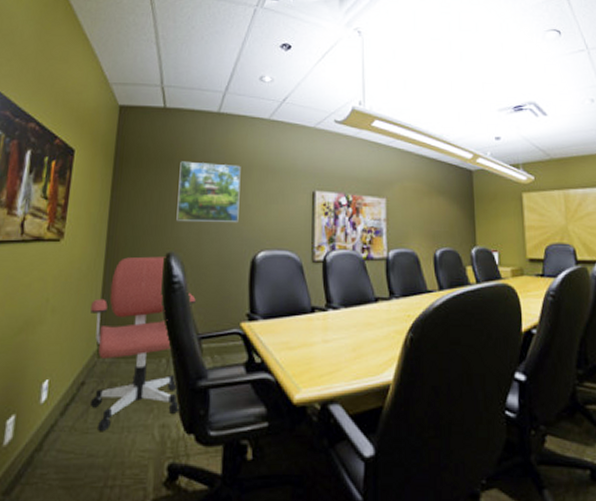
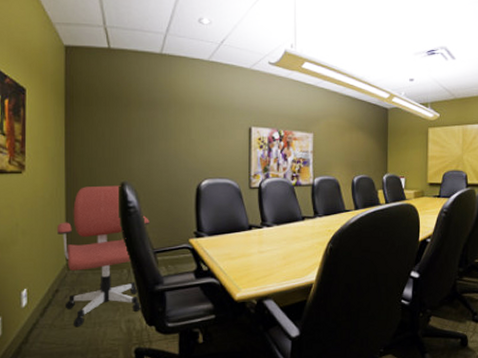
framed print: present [176,161,241,222] -> none [128,100,184,155]

